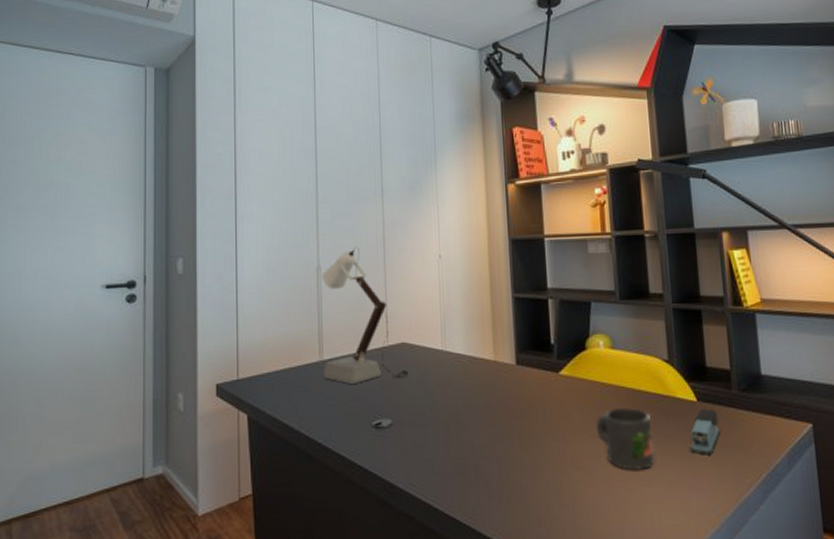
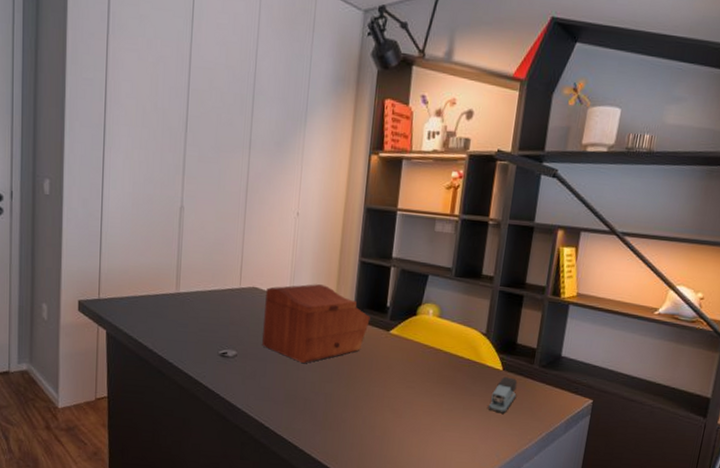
desk lamp: present [321,247,408,385] -> none [178,194,256,318]
sewing box: none [416,329,535,423] -> present [262,284,370,363]
mug: present [595,407,655,471] -> none [412,367,461,418]

